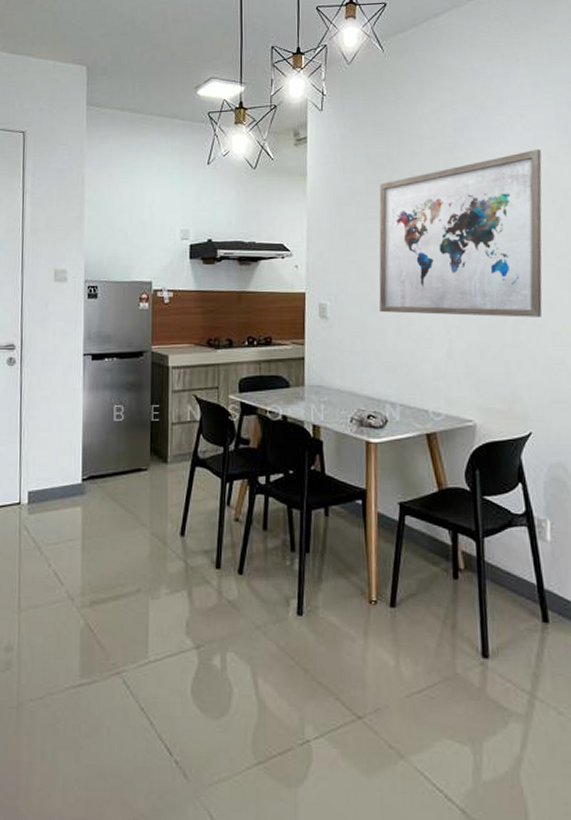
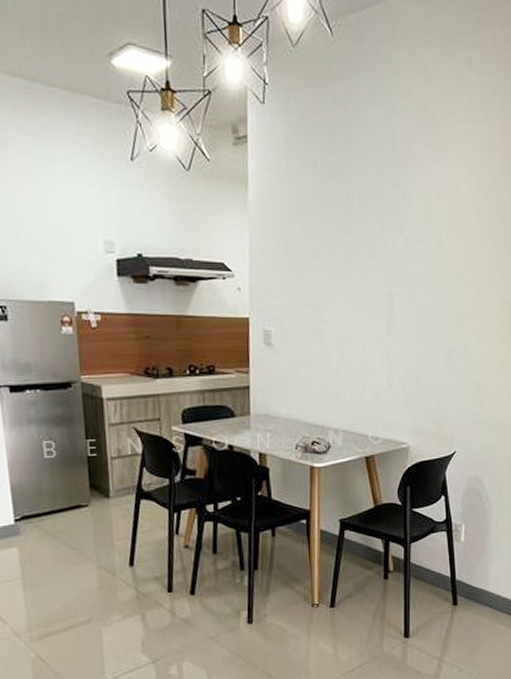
wall art: present [379,149,543,318] -> none [324,172,484,346]

